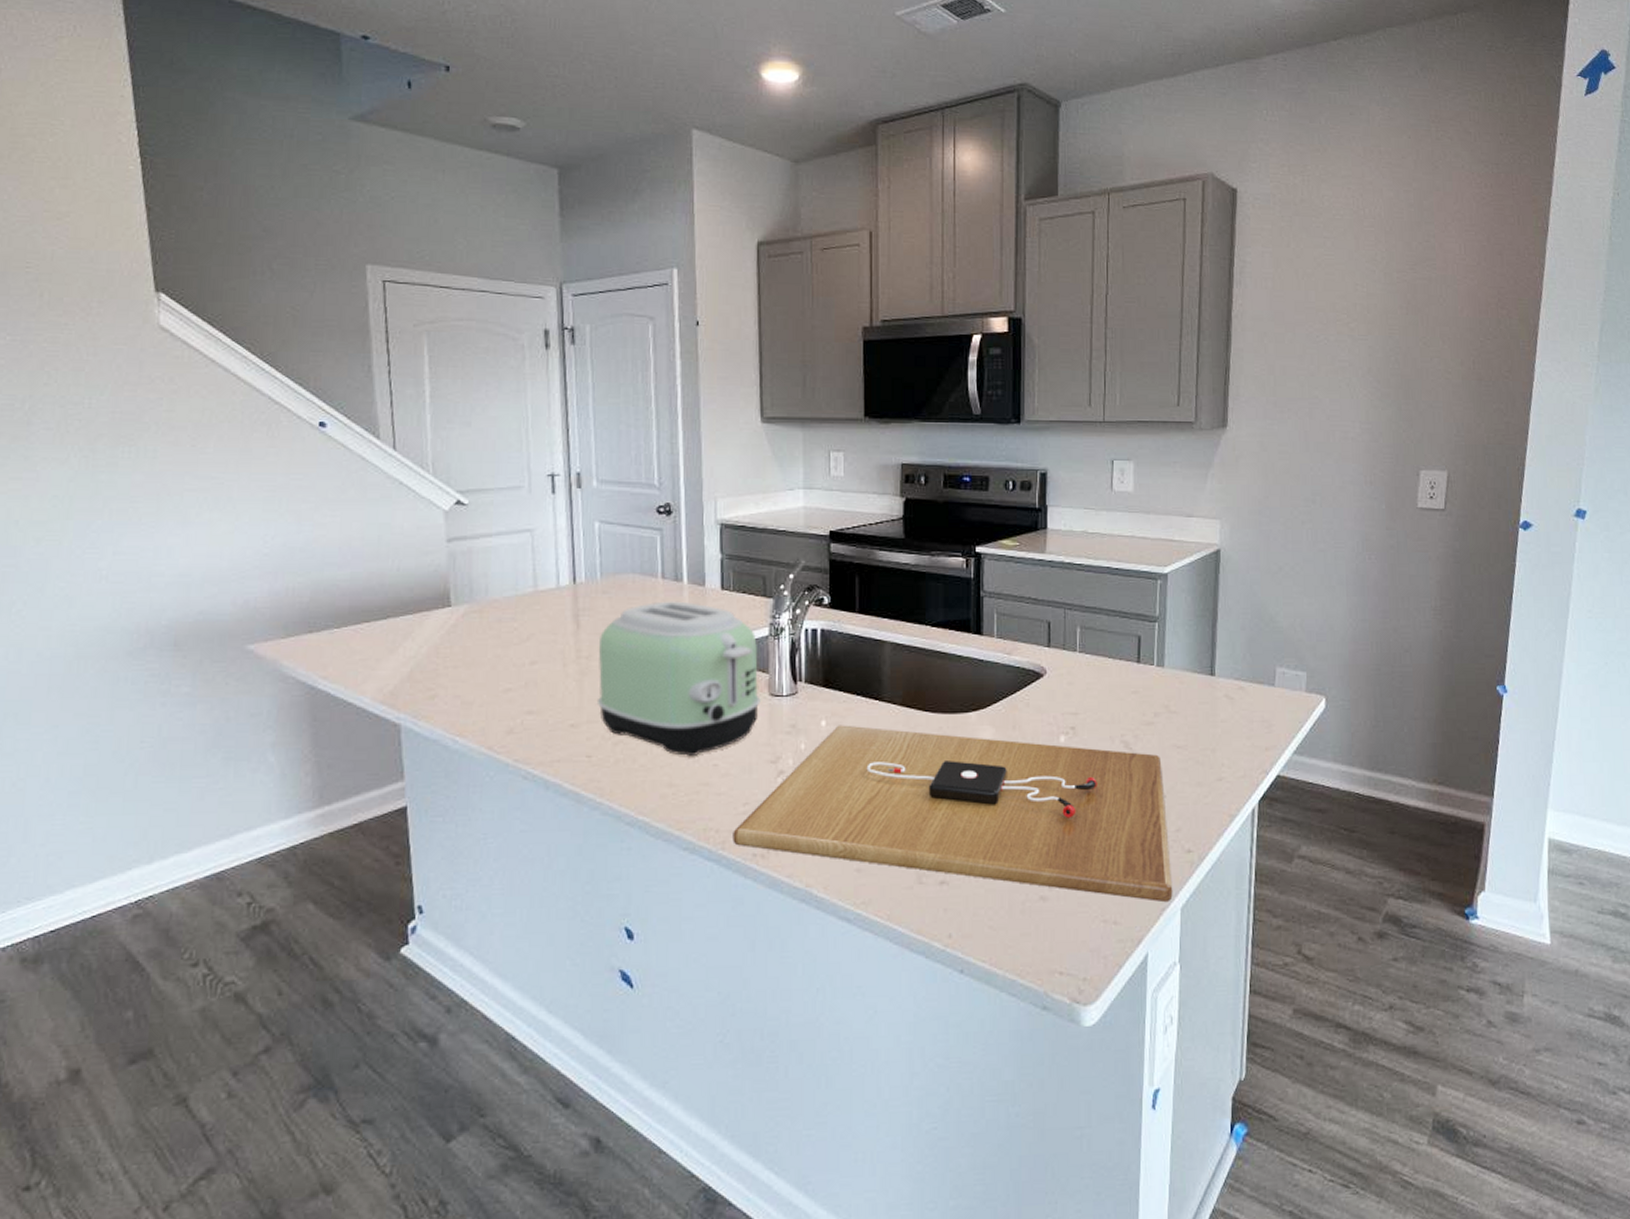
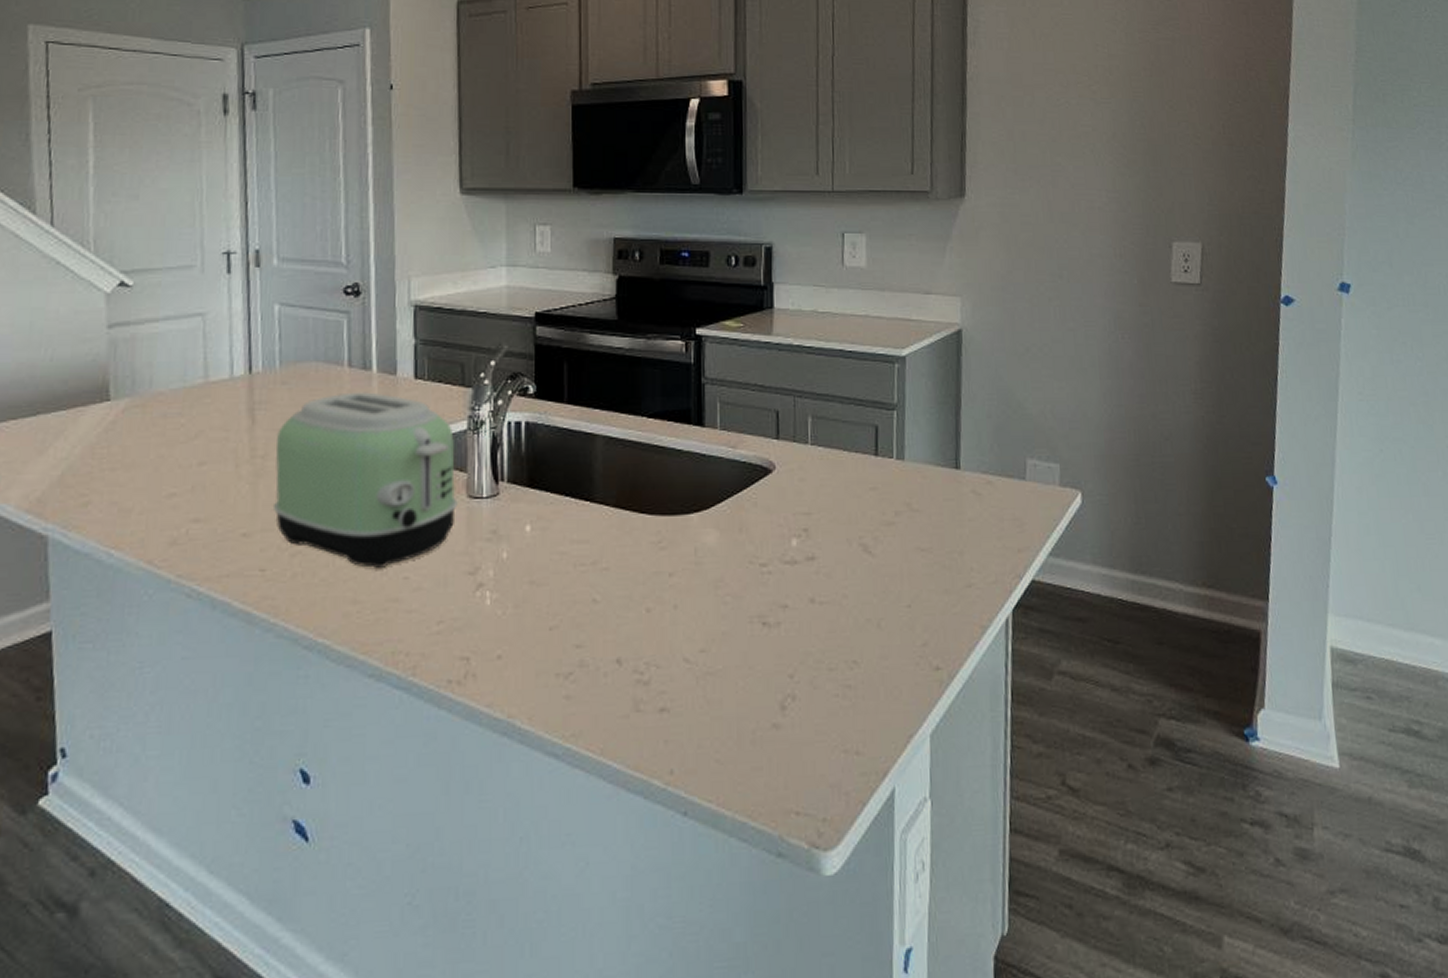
cutting board: present [733,725,1173,903] -> none [425,530,921,729]

